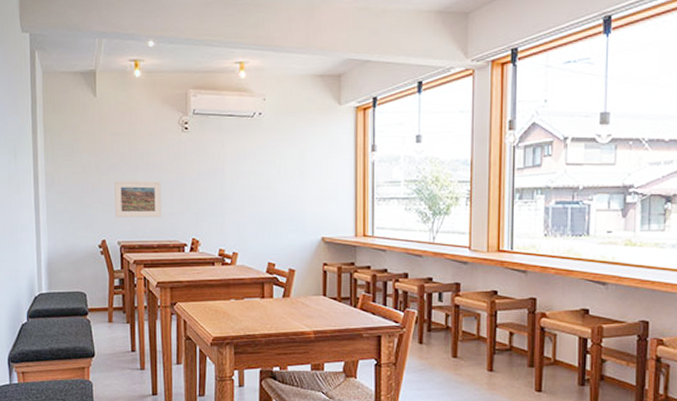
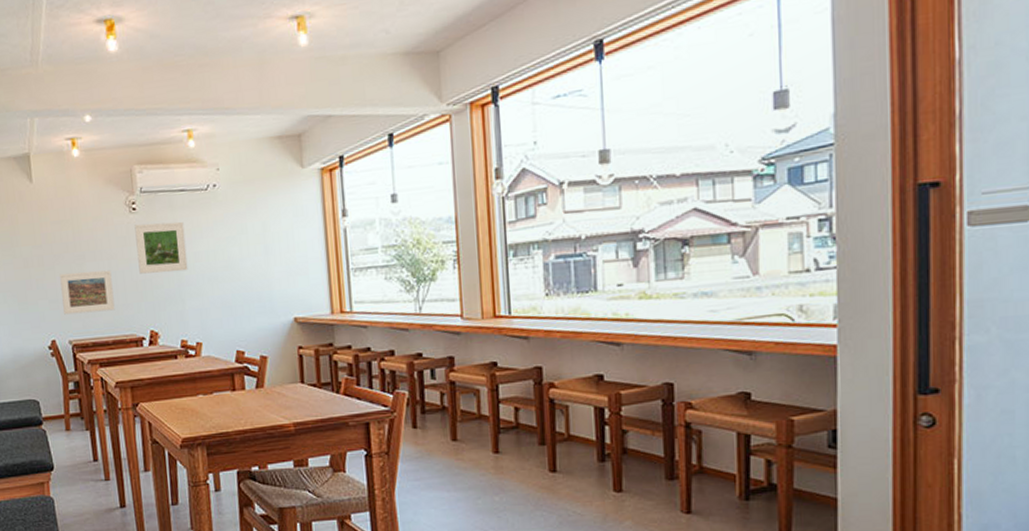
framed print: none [185,142,231,188] -> present [134,221,188,274]

